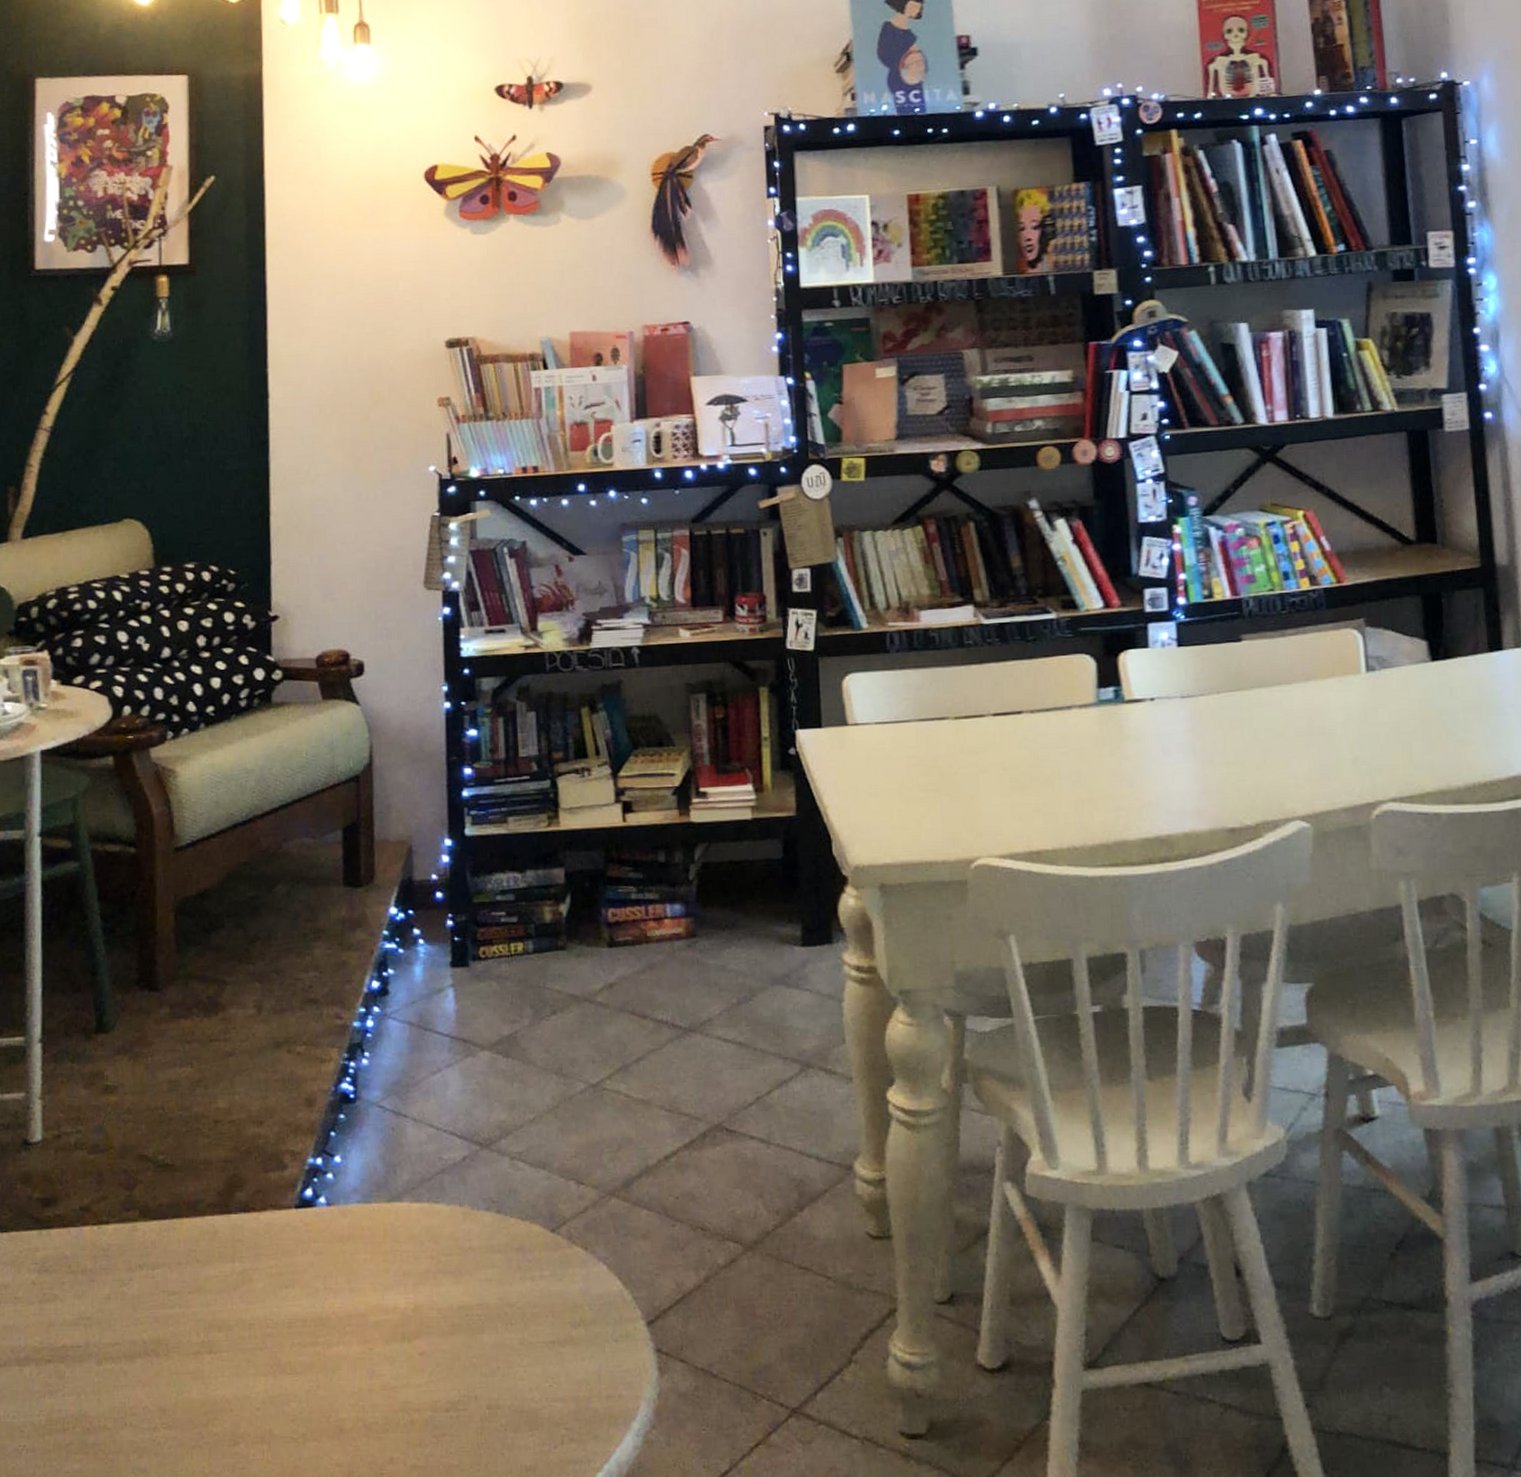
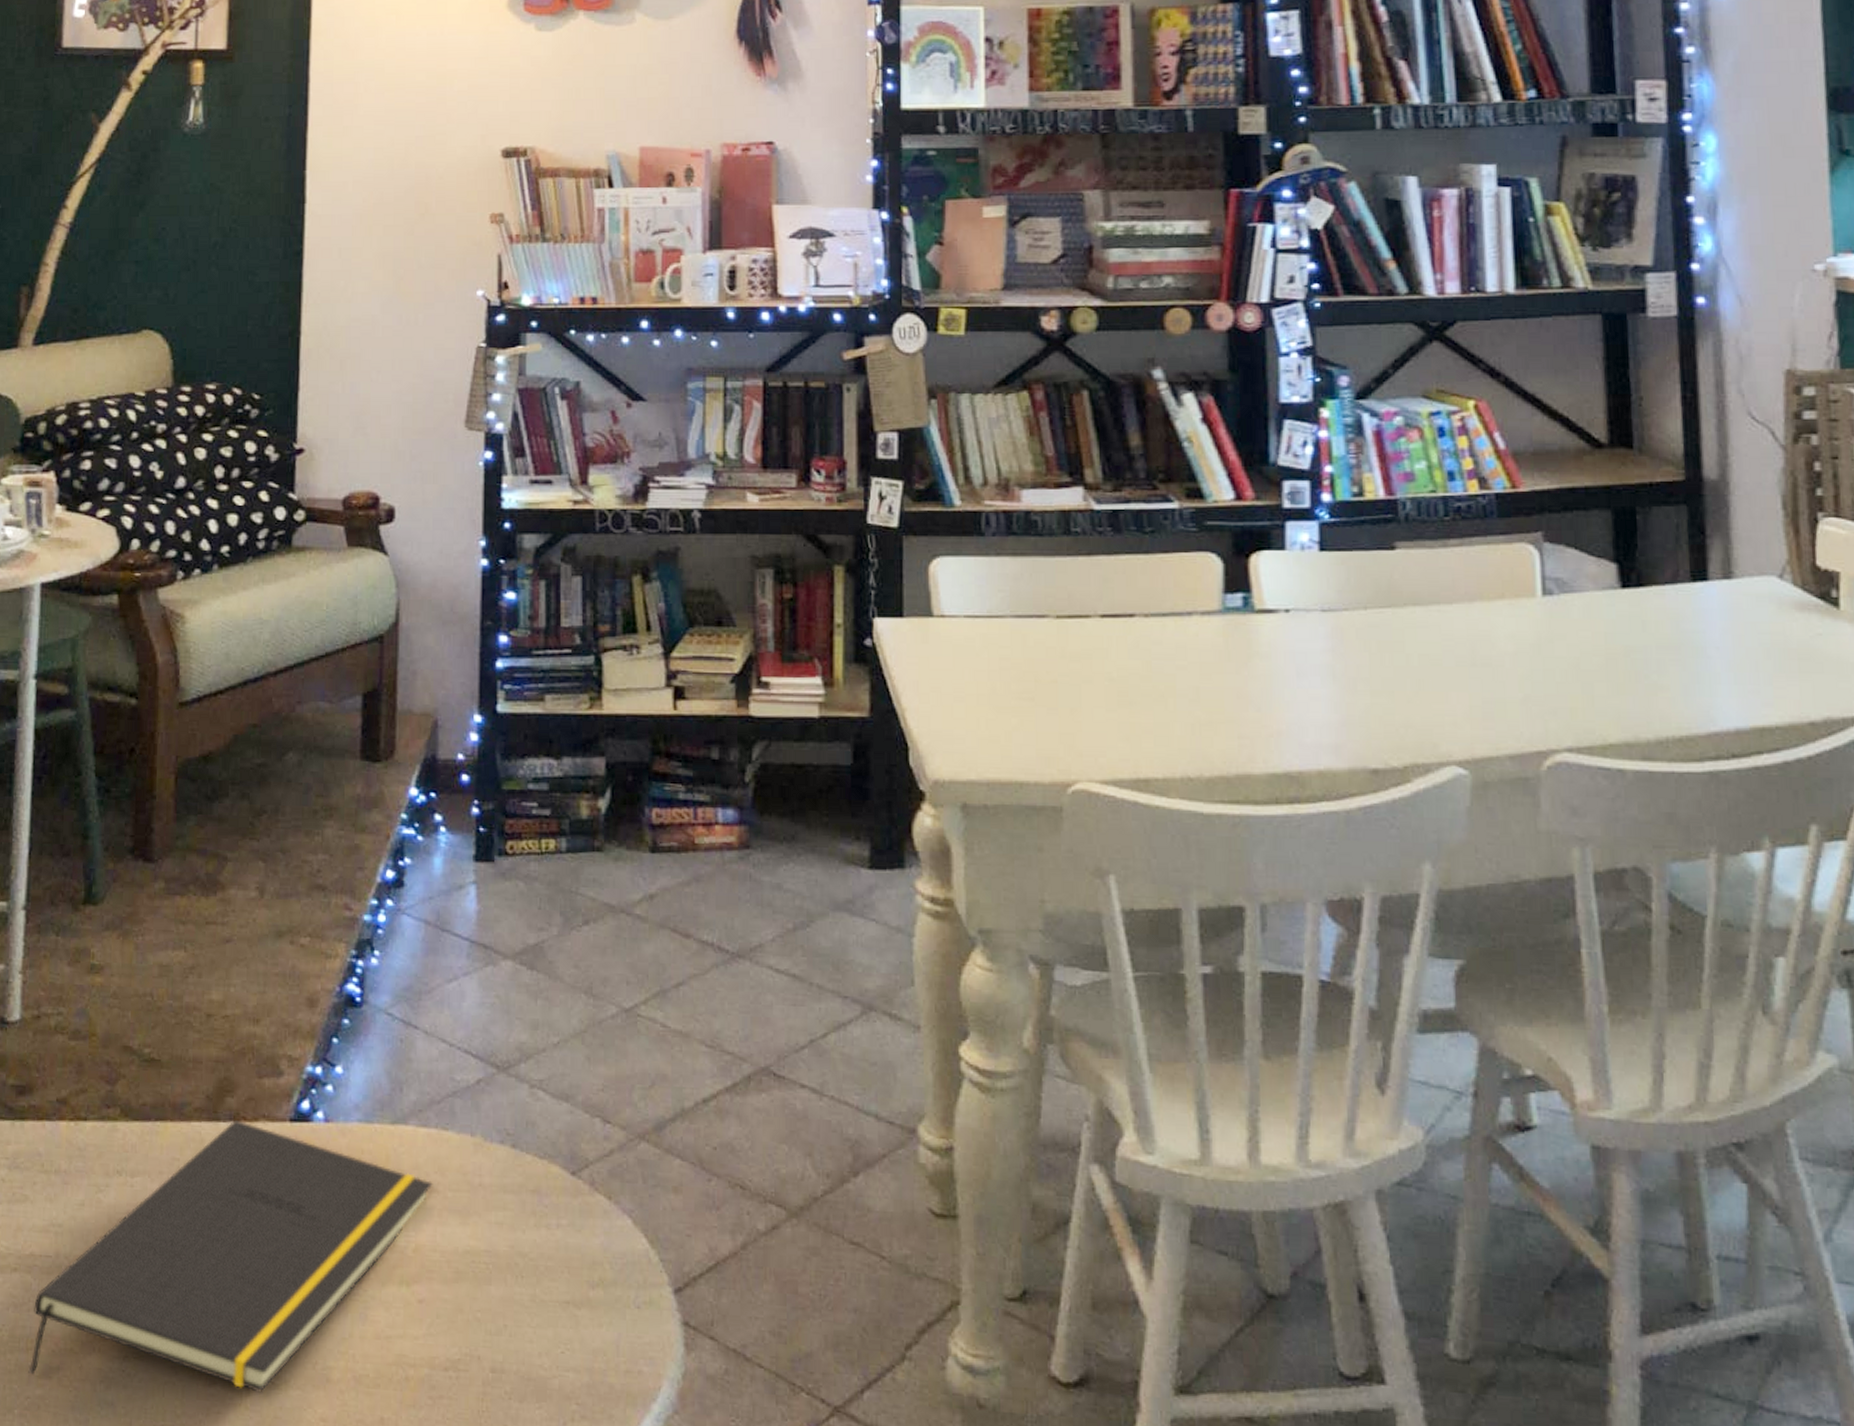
notepad: none [66,1211,428,1452] -> present [28,1120,433,1393]

